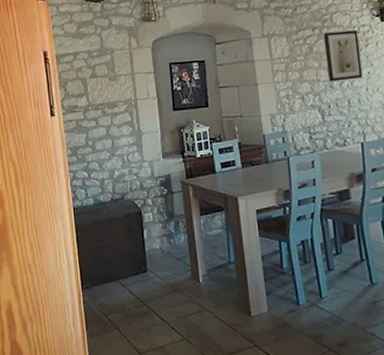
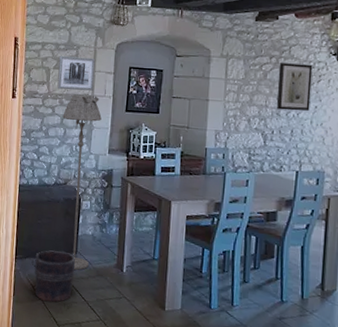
wall art: none [93,60,136,99] -> present [57,56,96,91]
bucket: none [100,272,149,329] -> present [31,250,75,302]
floor lamp: none [107,99,162,289] -> present [62,94,102,270]

